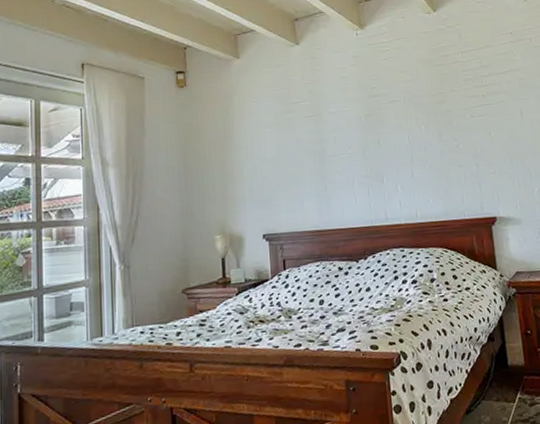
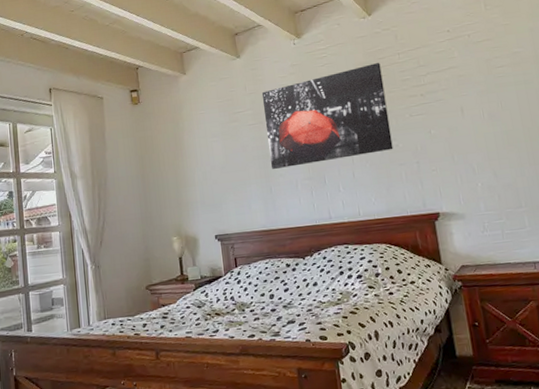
wall art: none [320,60,454,165] -> present [261,63,394,169]

